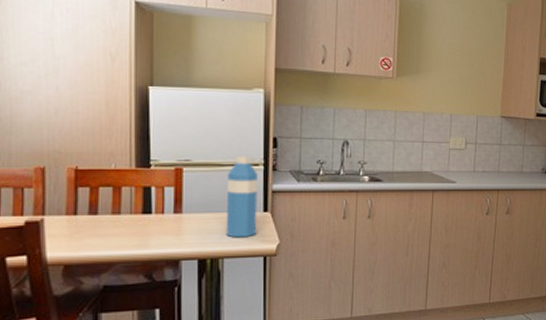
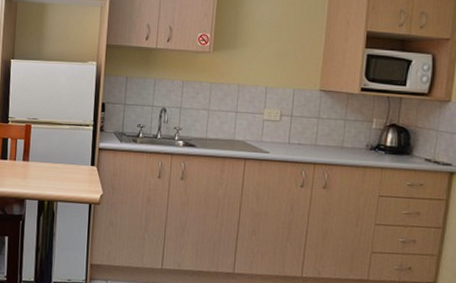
water bottle: present [225,156,258,238] -> none [60,117,88,186]

